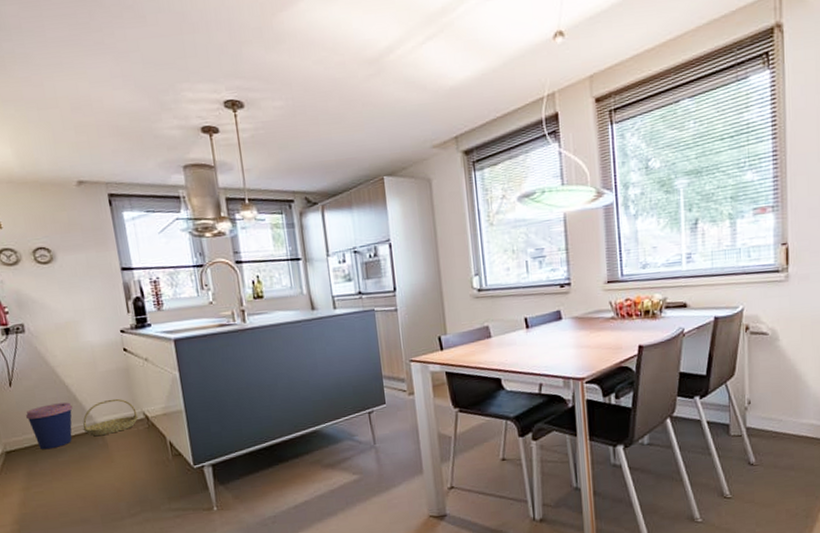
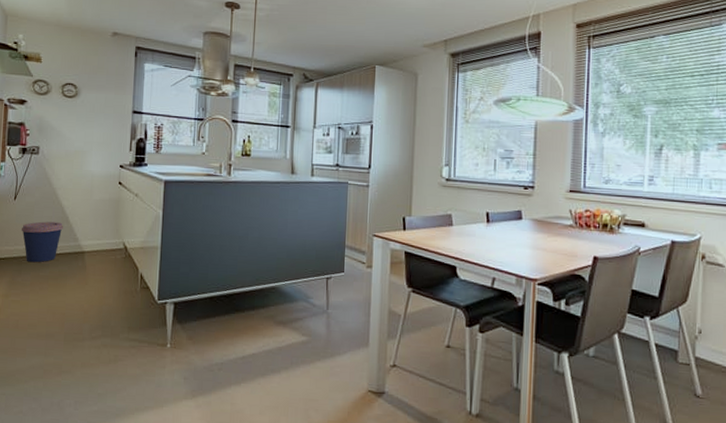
basket: present [83,398,139,436] -> none [68,226,119,258]

